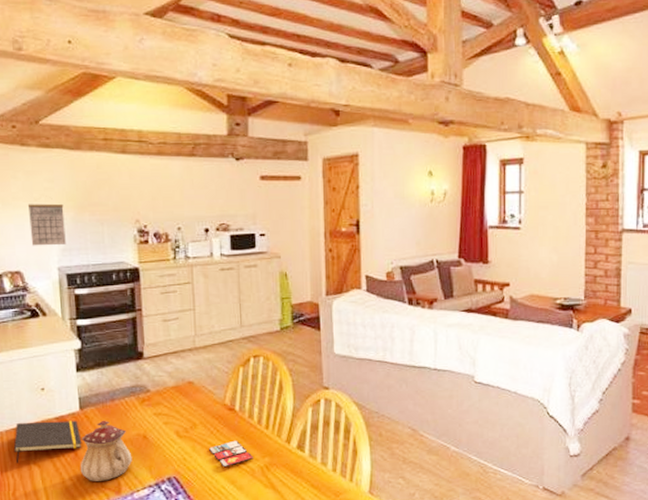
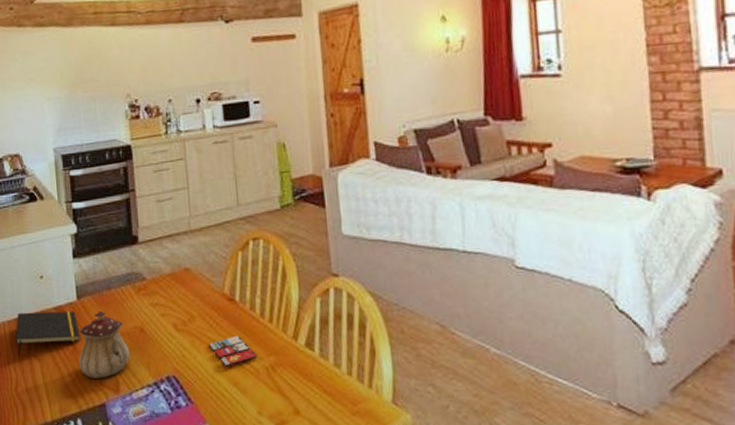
calendar: present [27,203,66,246] -> none [24,82,61,128]

